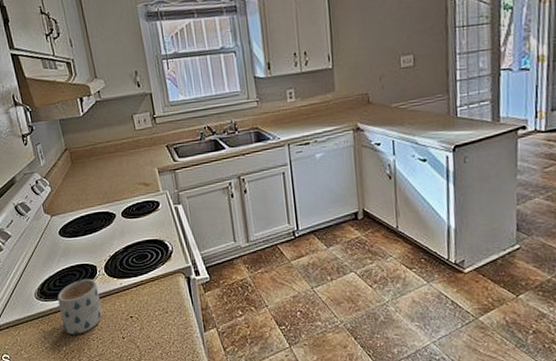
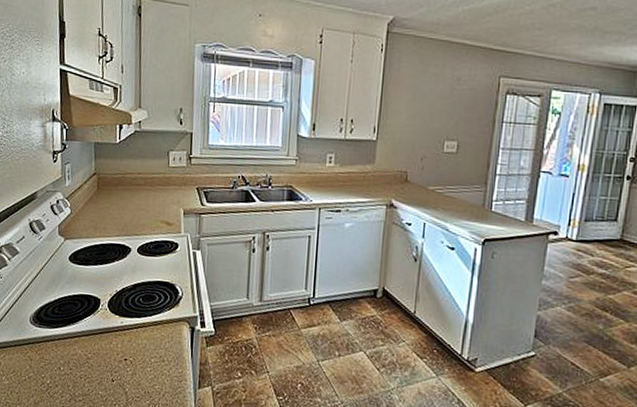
mug: present [57,278,102,335] -> none [52,310,98,369]

